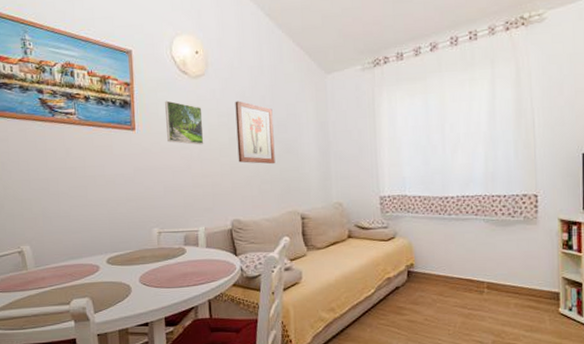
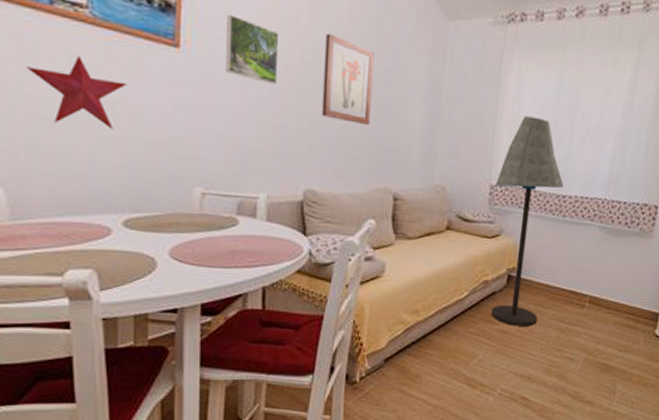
decorative star: none [40,147,103,195] -> present [27,56,127,129]
floor lamp: none [384,136,445,315] -> present [491,116,564,327]

